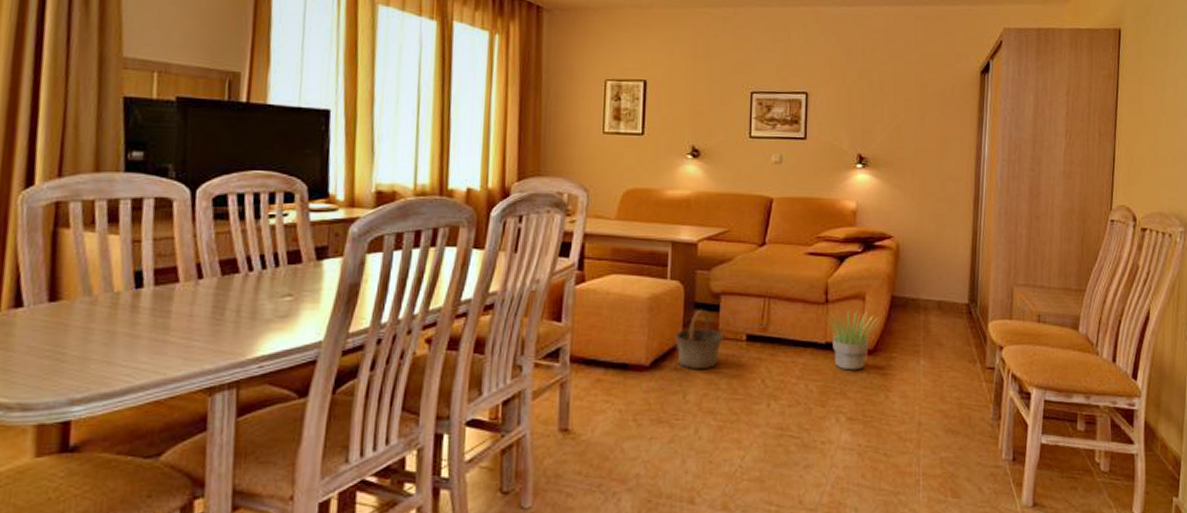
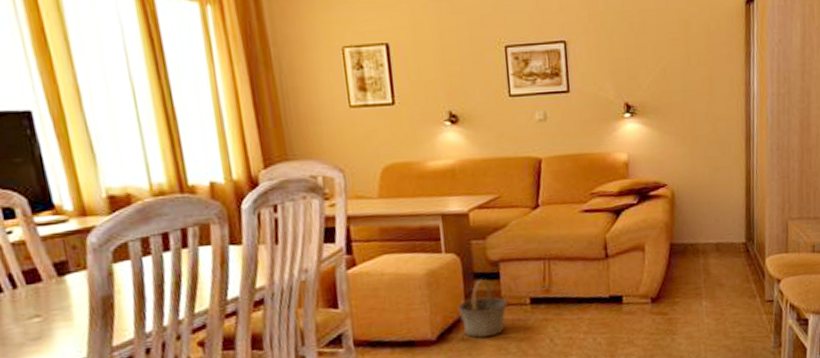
potted plant: present [825,310,878,371] -> none [606,261,659,320]

